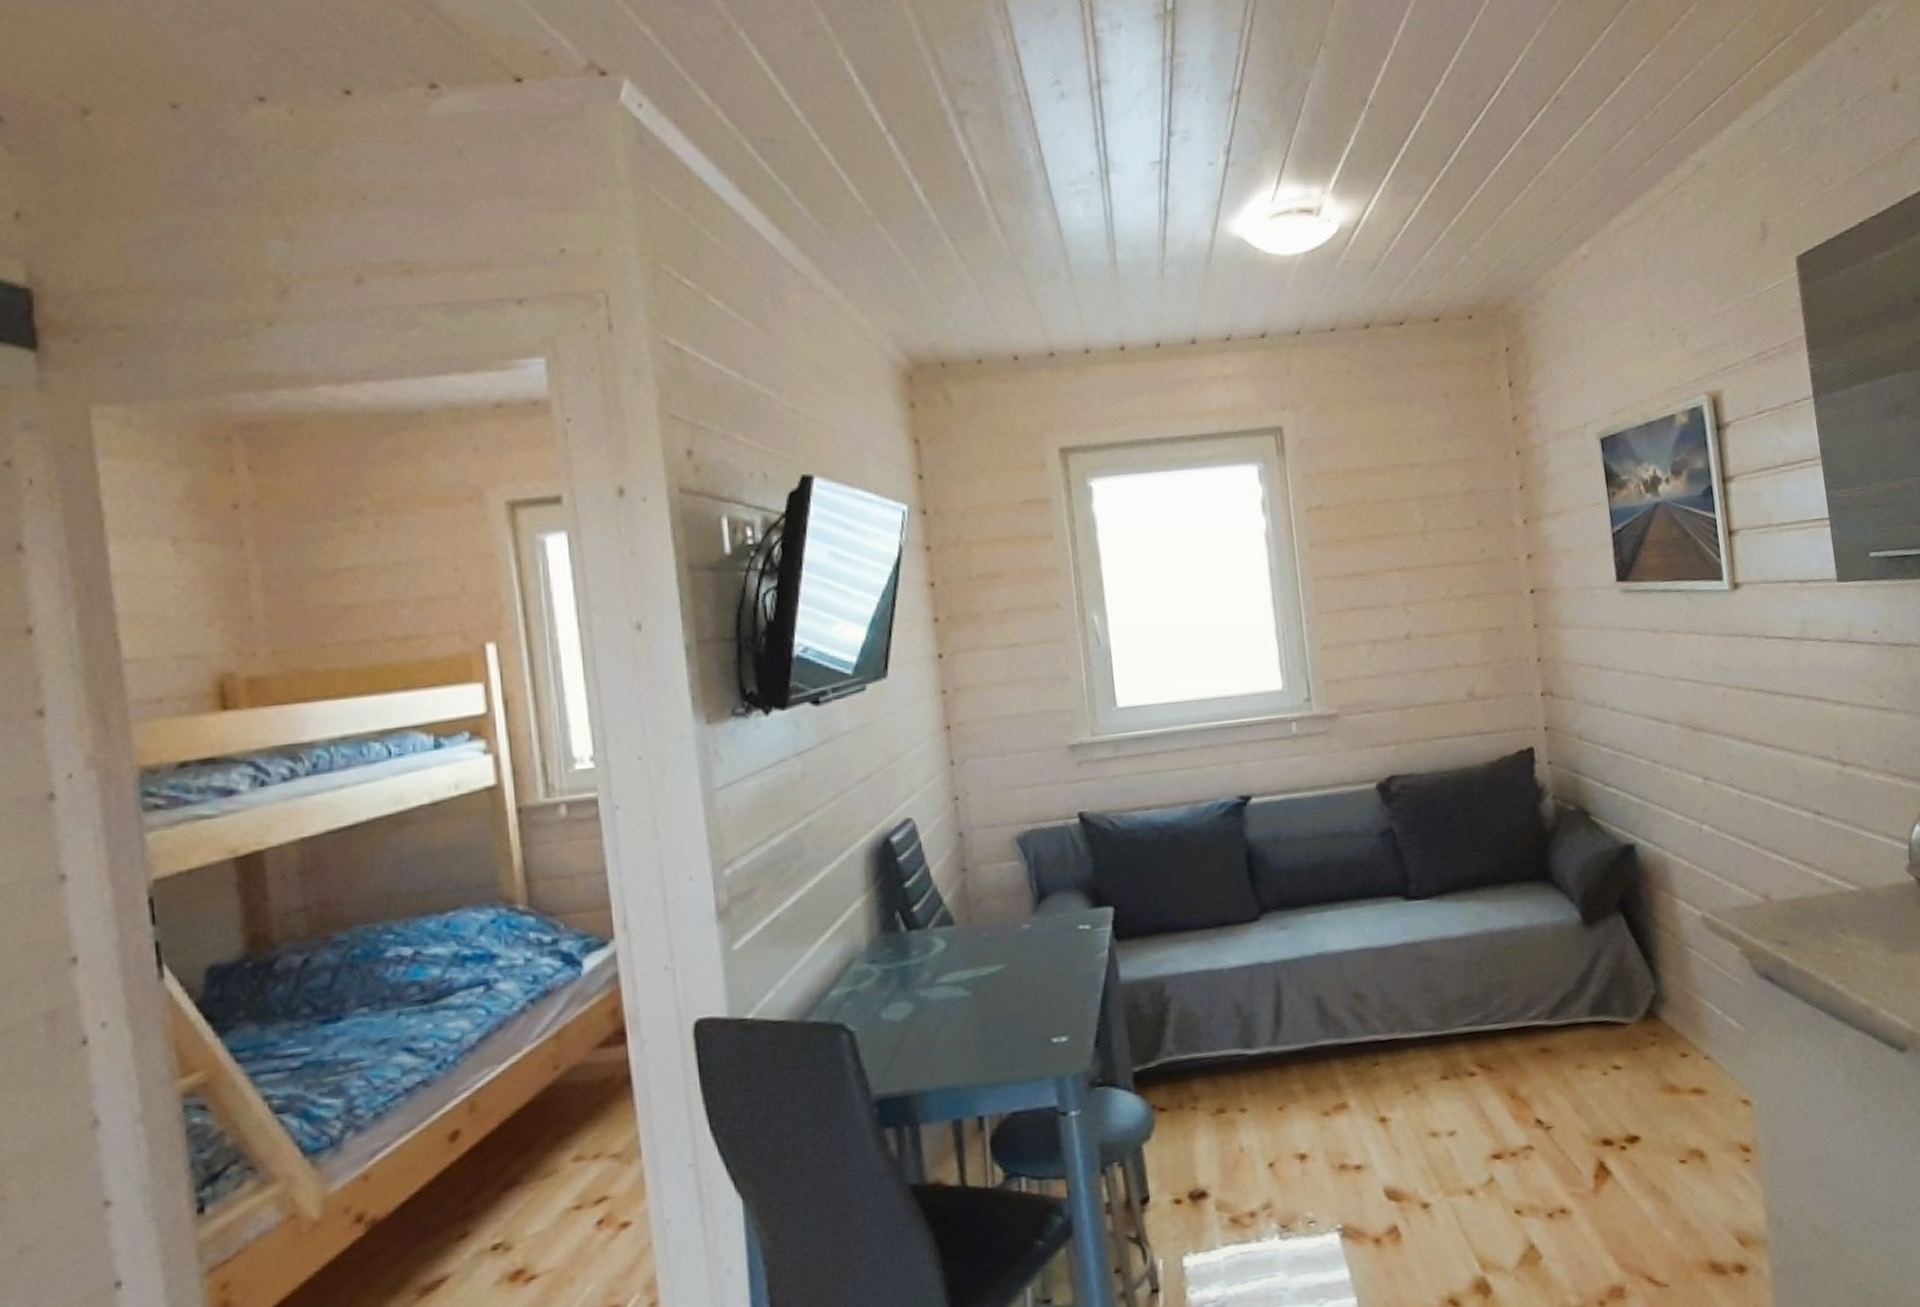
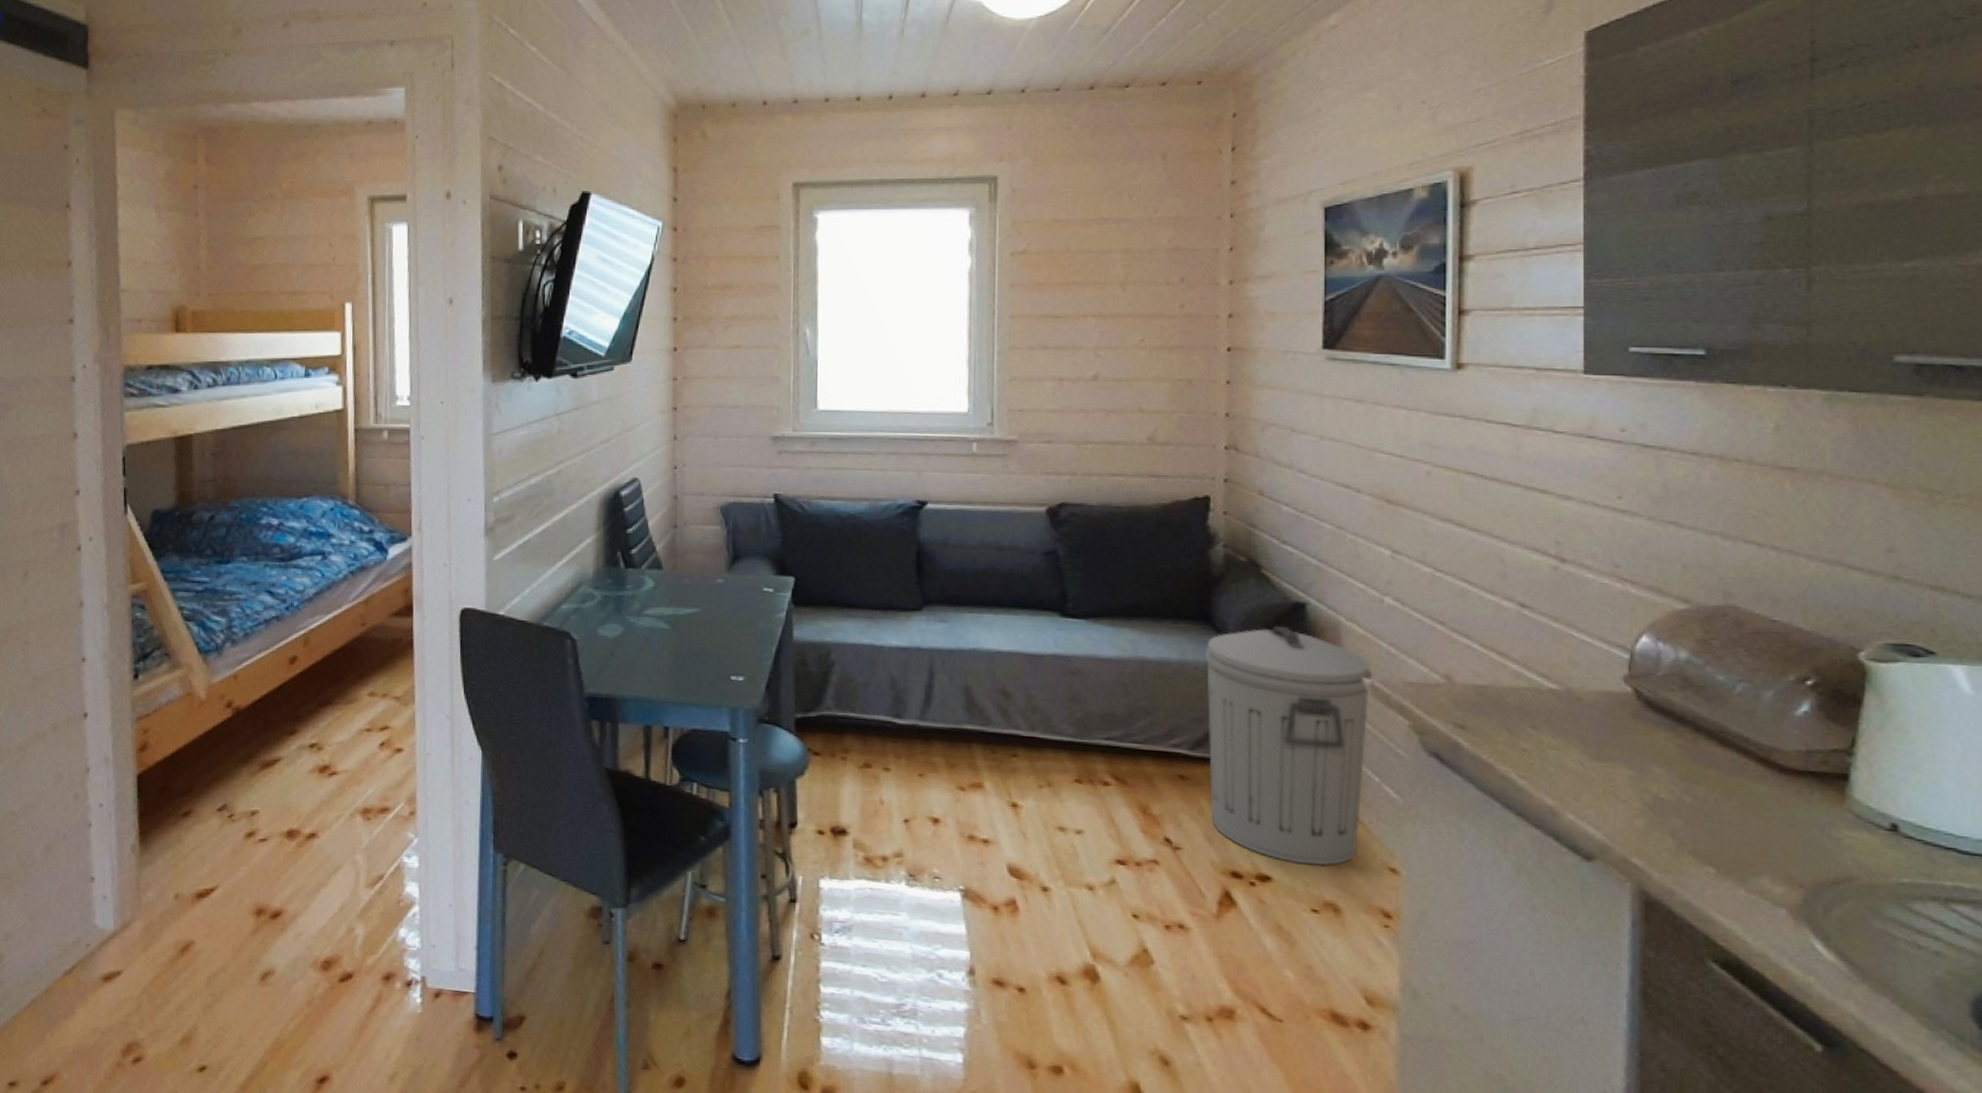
trash can: none [1549,871,1712,1118] -> present [1205,625,1372,866]

